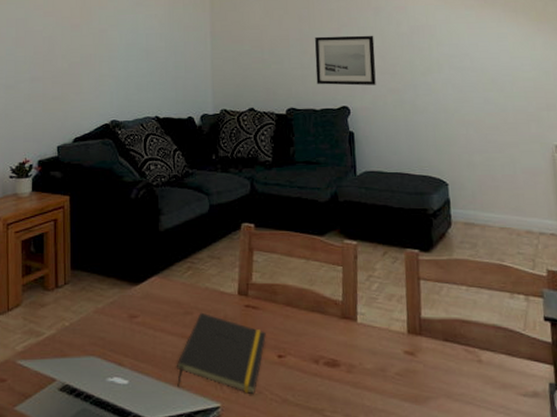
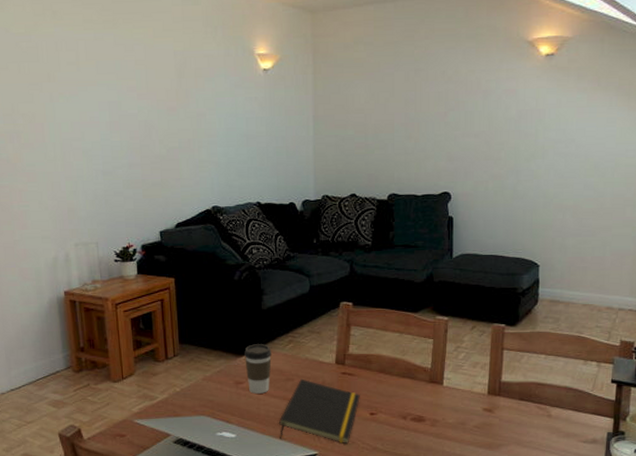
coffee cup: none [140,271,169,330] -> present [244,344,272,394]
wall art: present [315,35,376,86] -> none [419,119,481,171]

